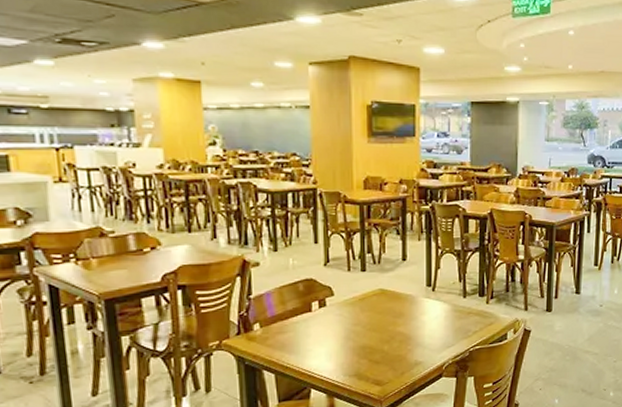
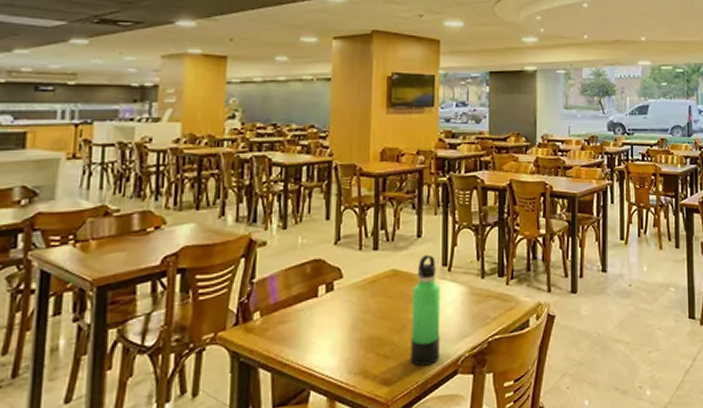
thermos bottle: none [399,276,426,371] -> present [410,255,441,366]

